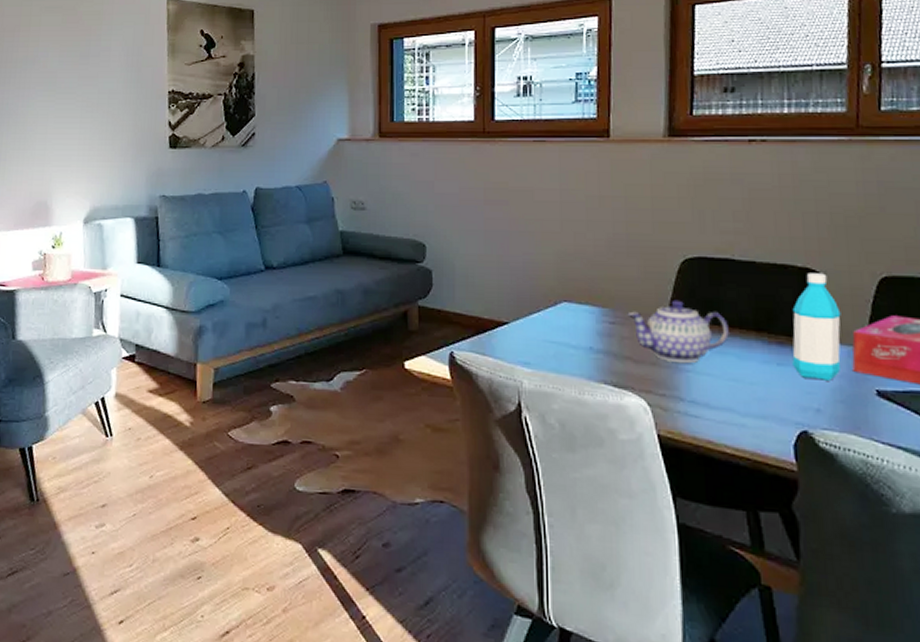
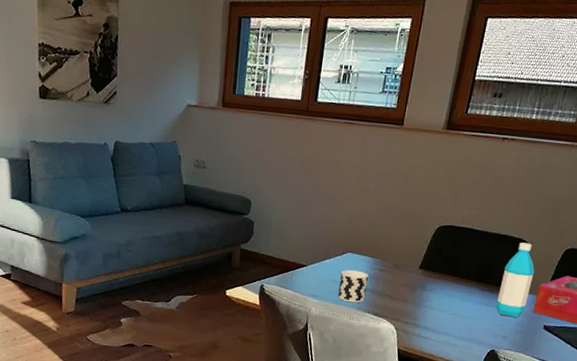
cup: none [556,324,597,371] -> present [337,269,368,303]
teapot: present [627,299,729,364] -> none [392,256,460,302]

